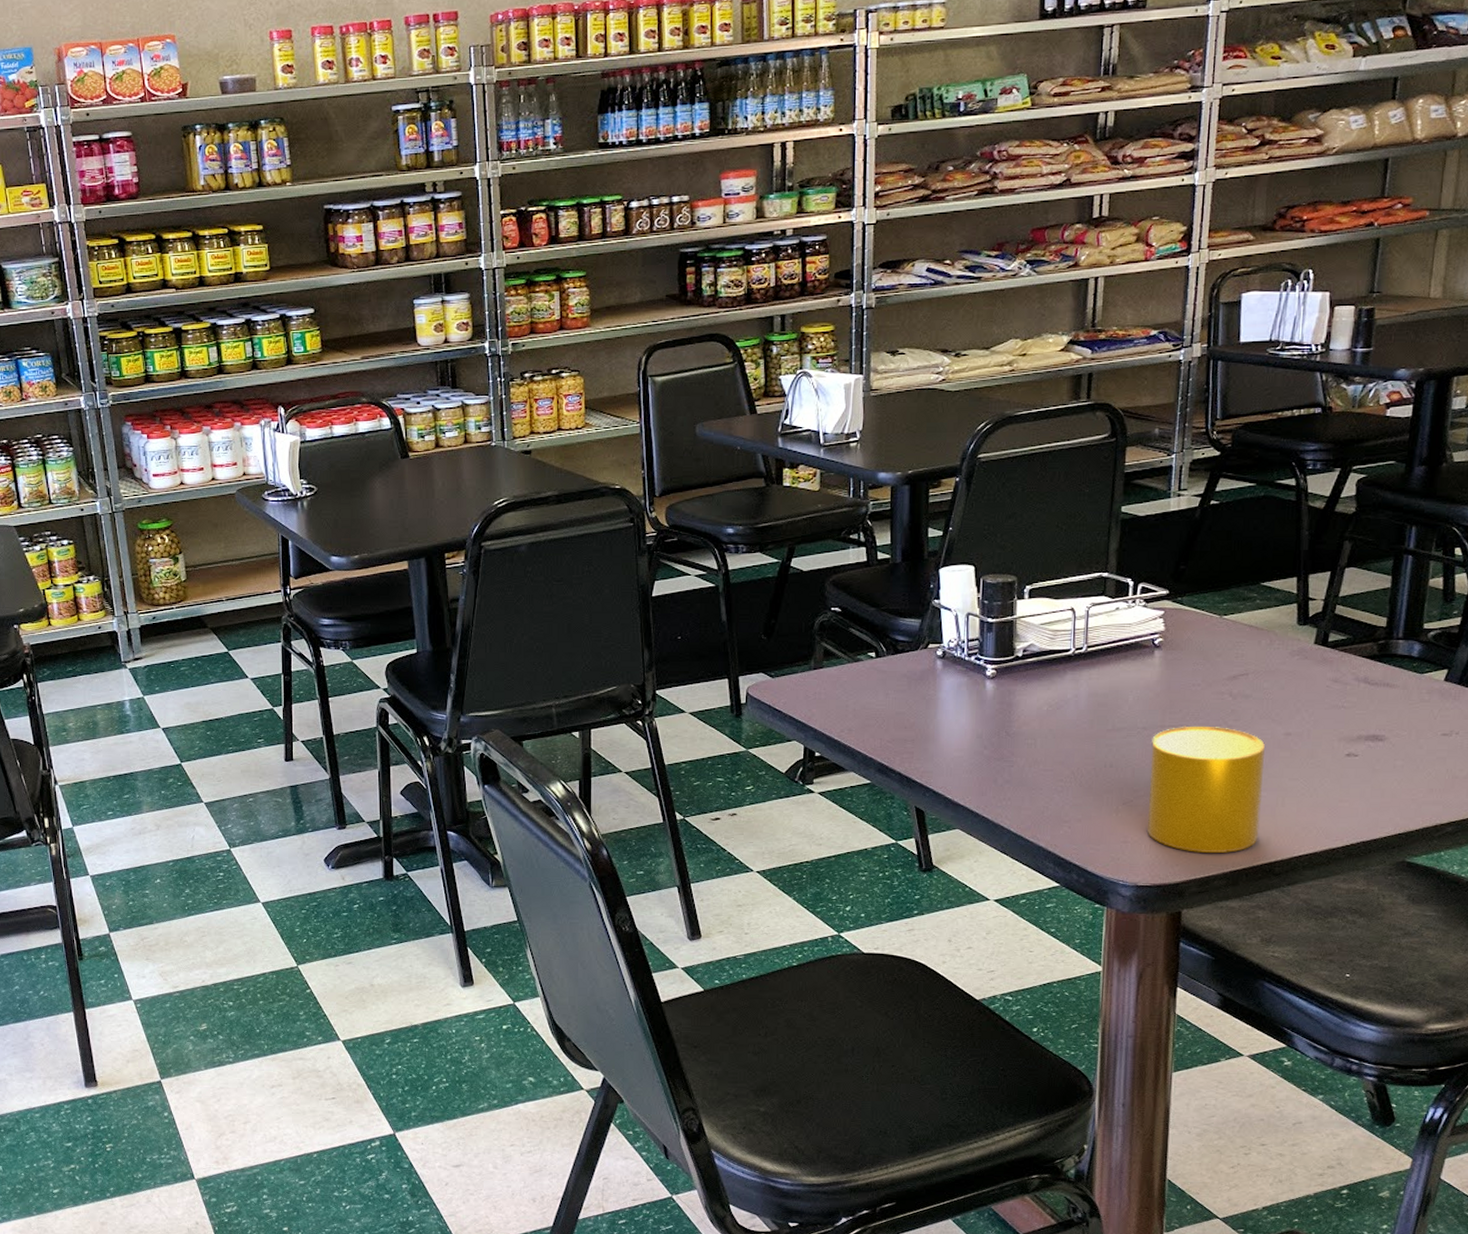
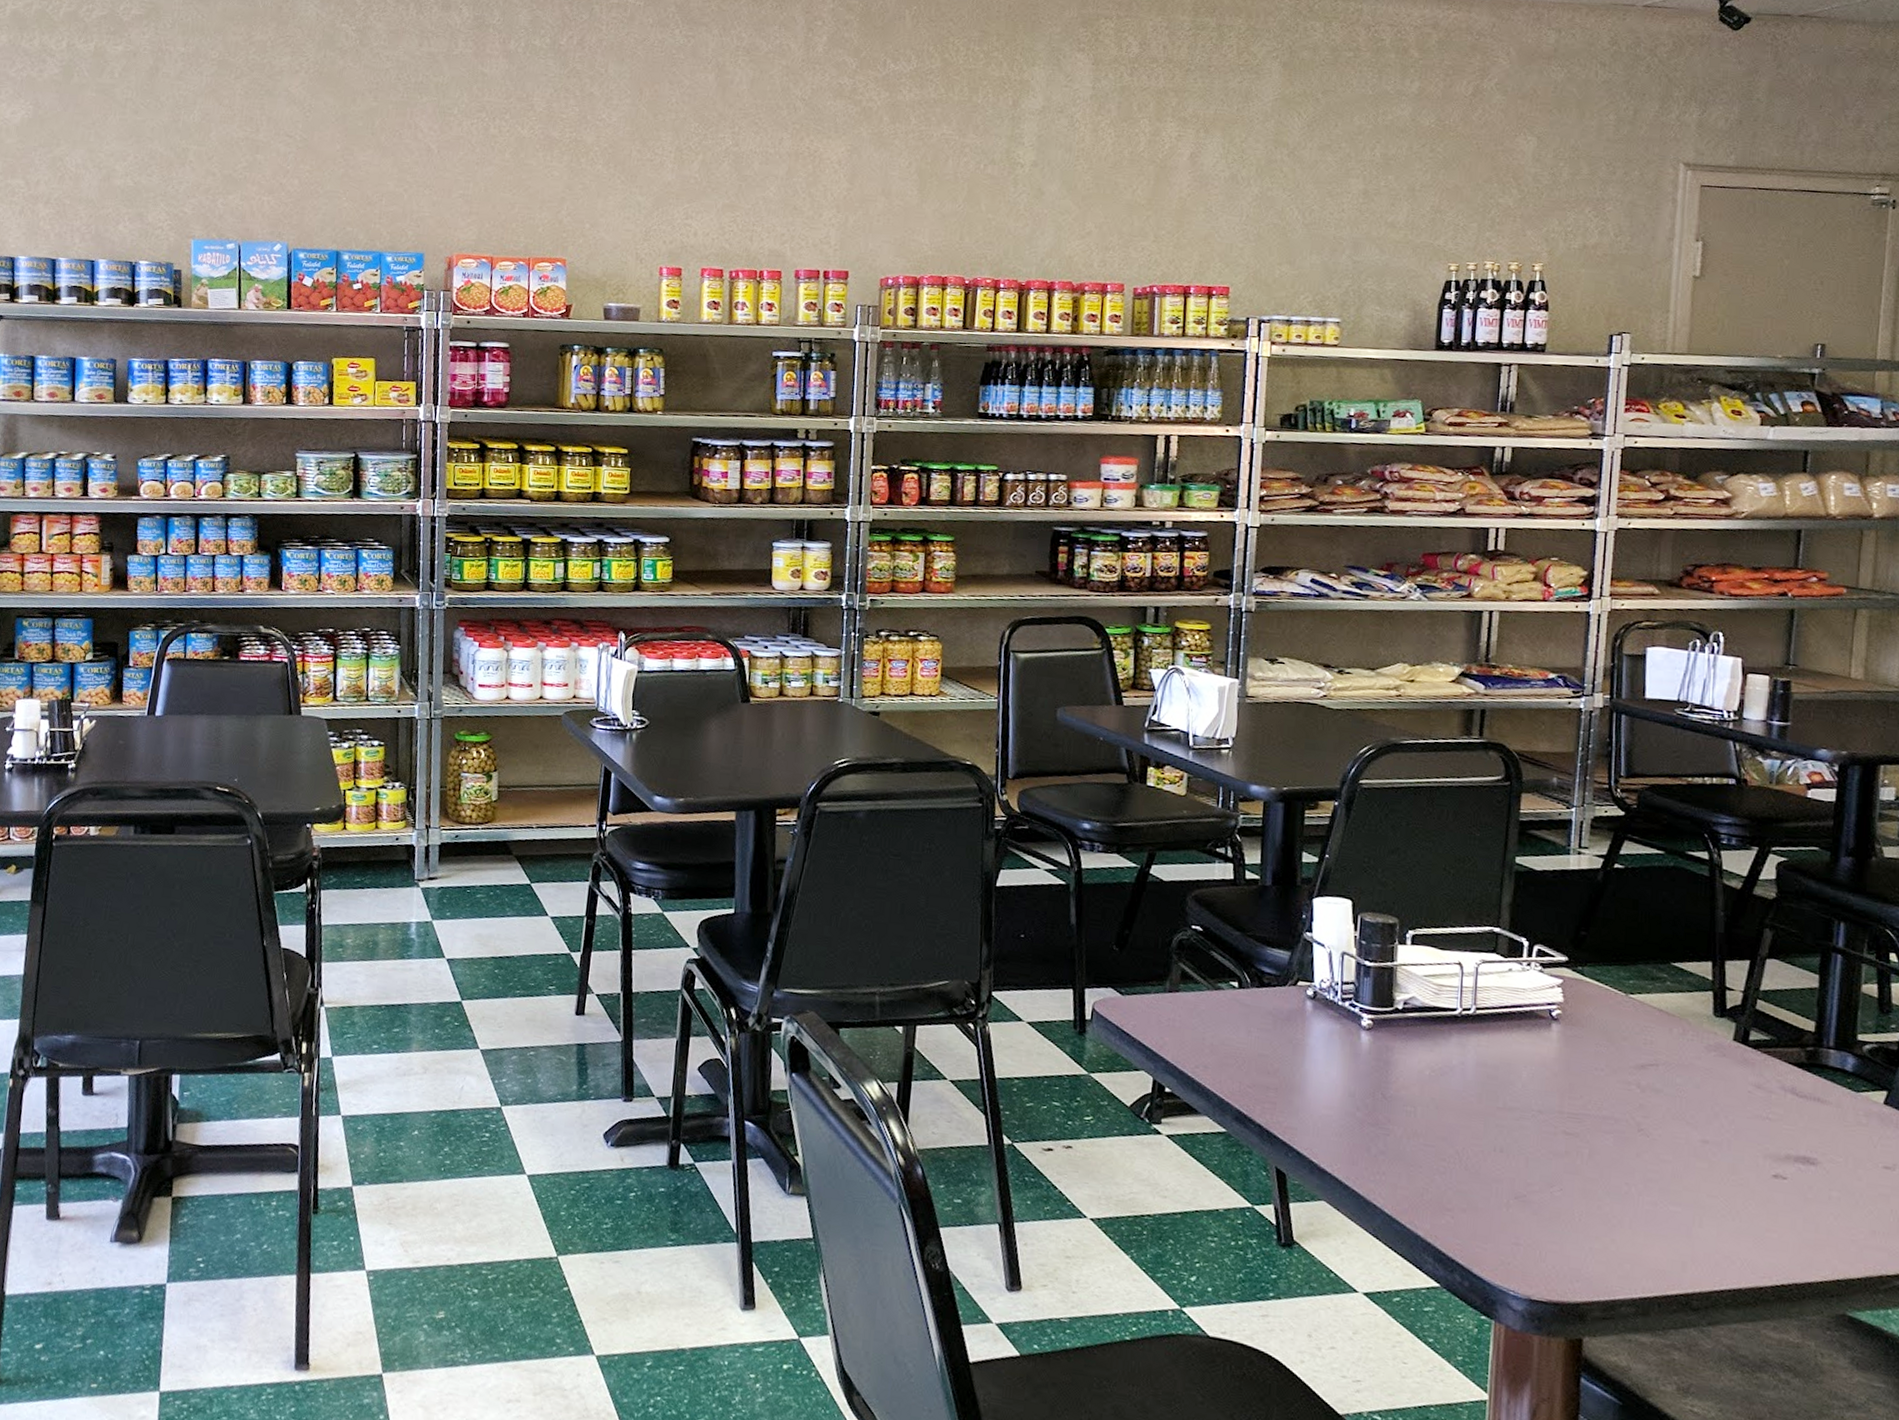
cup: present [1146,725,1265,853] -> none [1542,1115,1679,1275]

